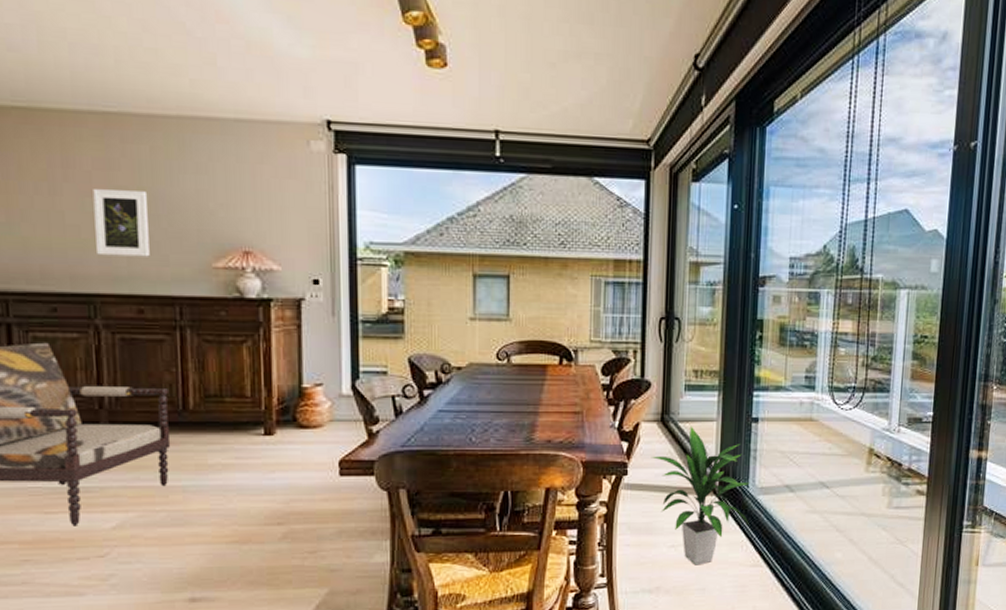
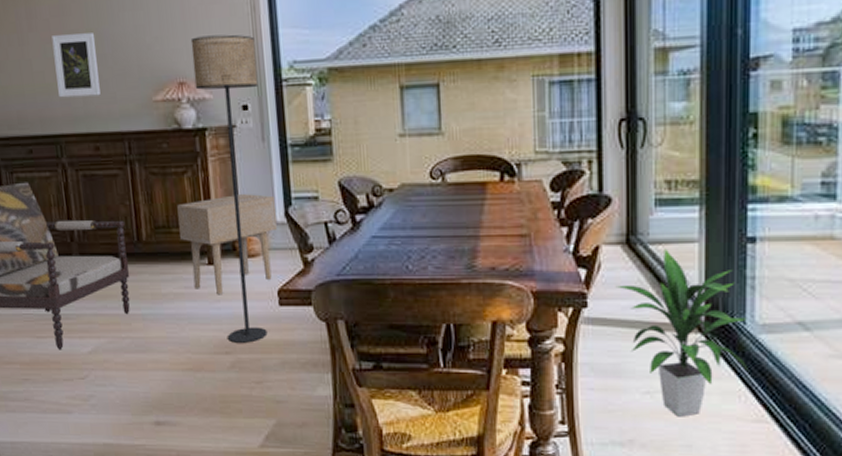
side table: none [233,365,342,466] -> present [177,193,277,295]
floor lamp: none [260,208,332,513] -> present [190,34,268,343]

